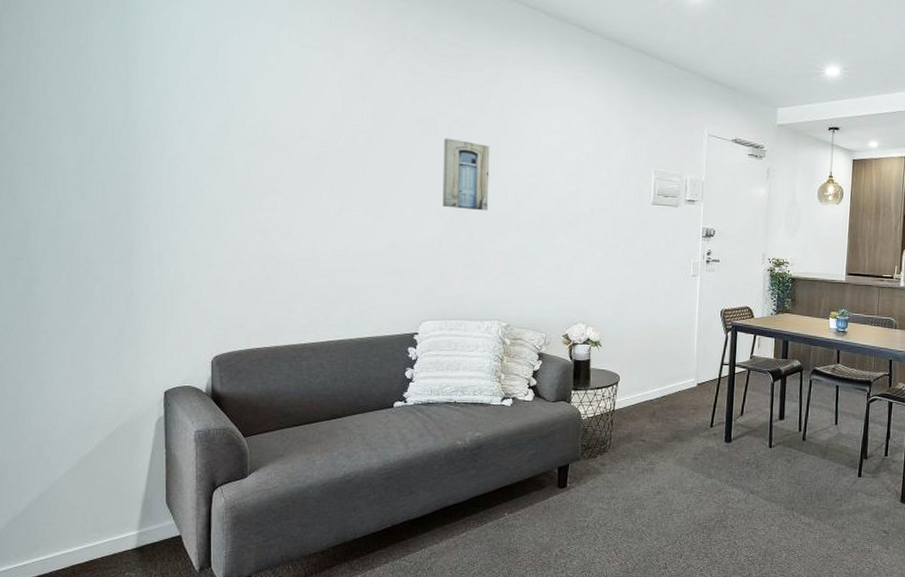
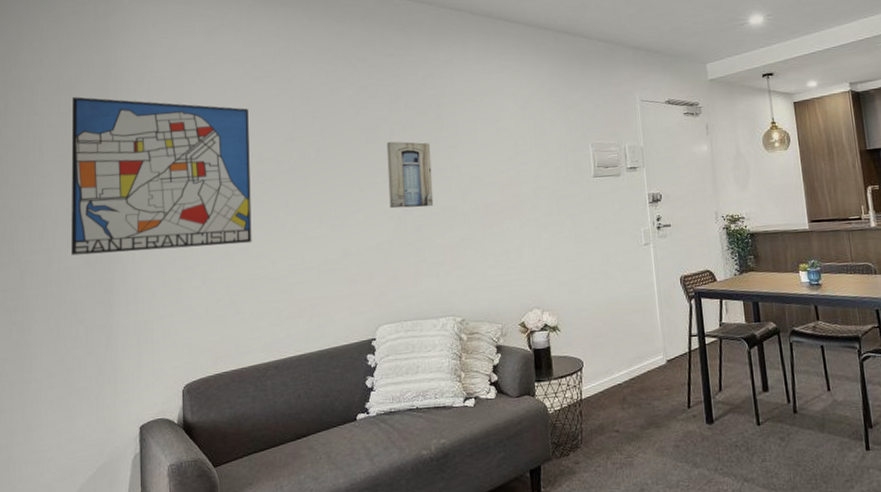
wall art: none [82,33,293,223] -> present [71,97,252,256]

